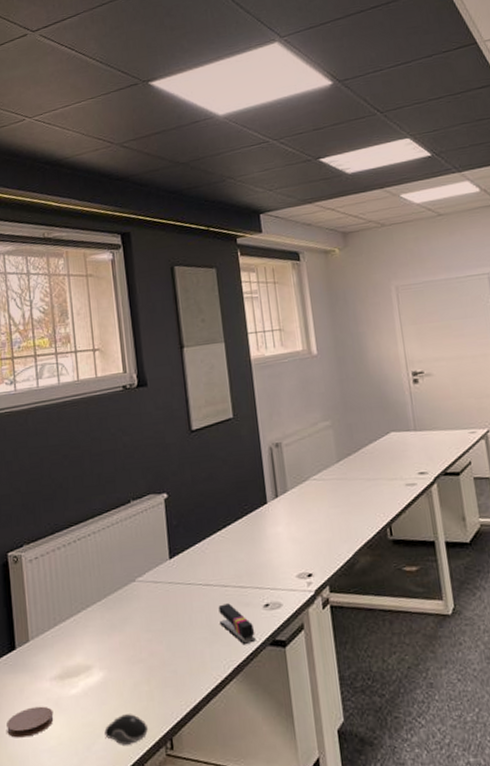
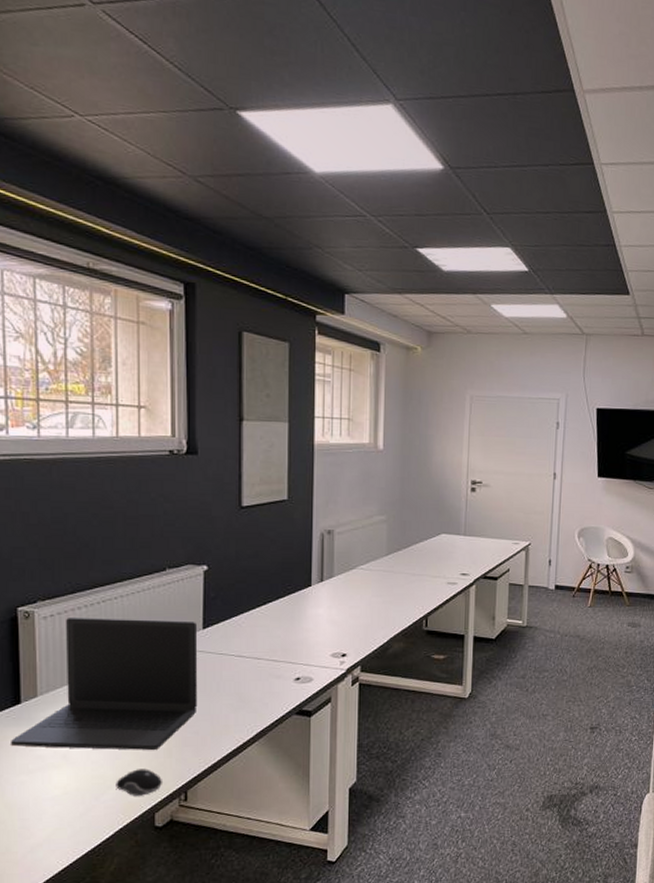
coaster: present [7,706,54,738] -> none [5,758,60,787]
laptop: none [10,552,173,695] -> present [11,618,198,751]
stapler: present [218,603,256,645] -> none [249,674,283,713]

